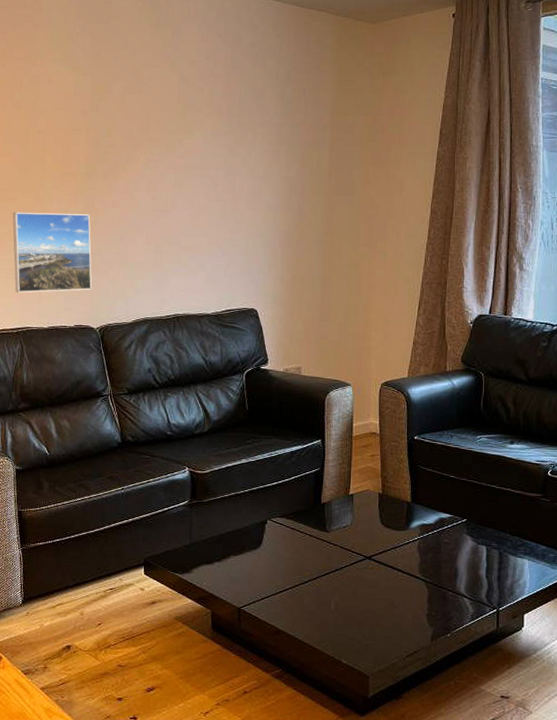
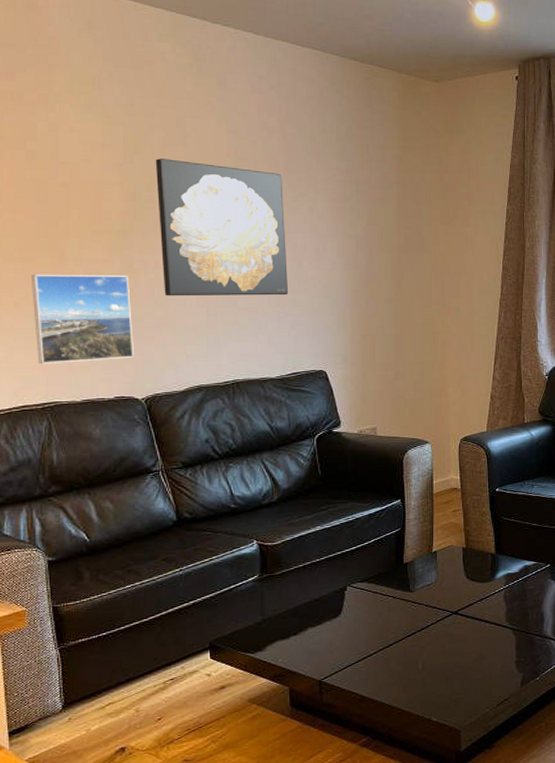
wall art: none [116,106,227,235] -> present [155,158,289,296]

